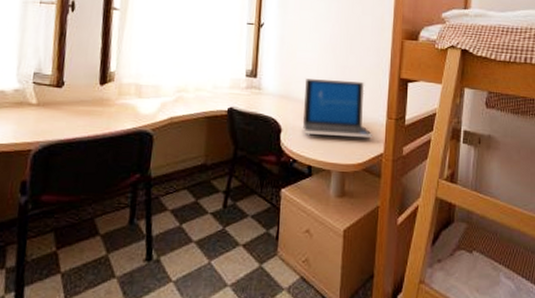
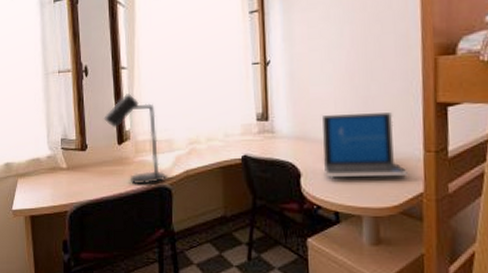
desk lamp: none [87,35,149,128] -> present [103,94,166,185]

